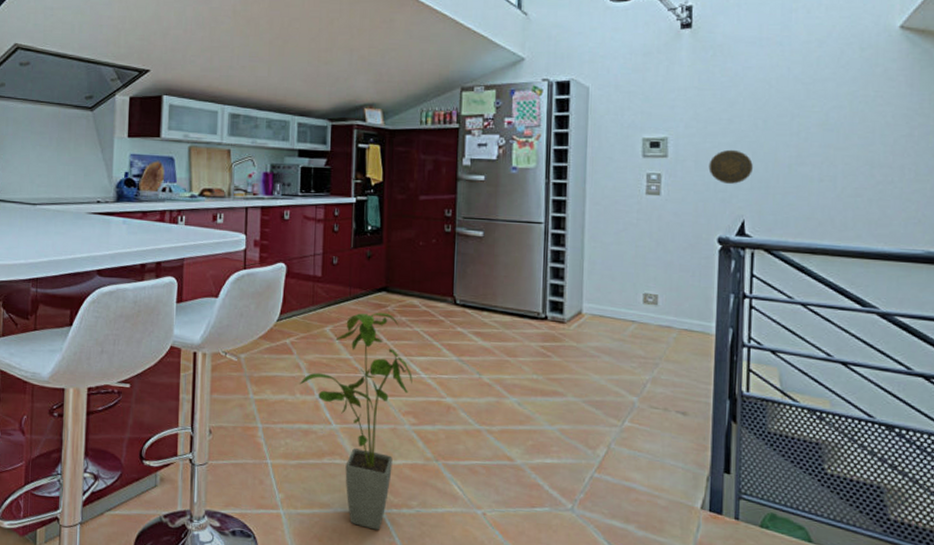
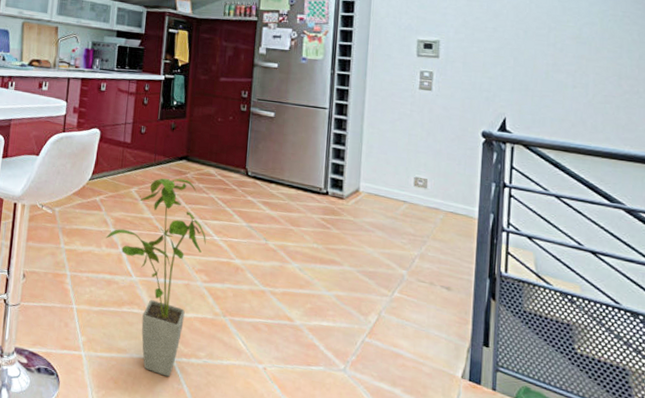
decorative plate: present [708,149,753,184] -> none [475,54,514,85]

